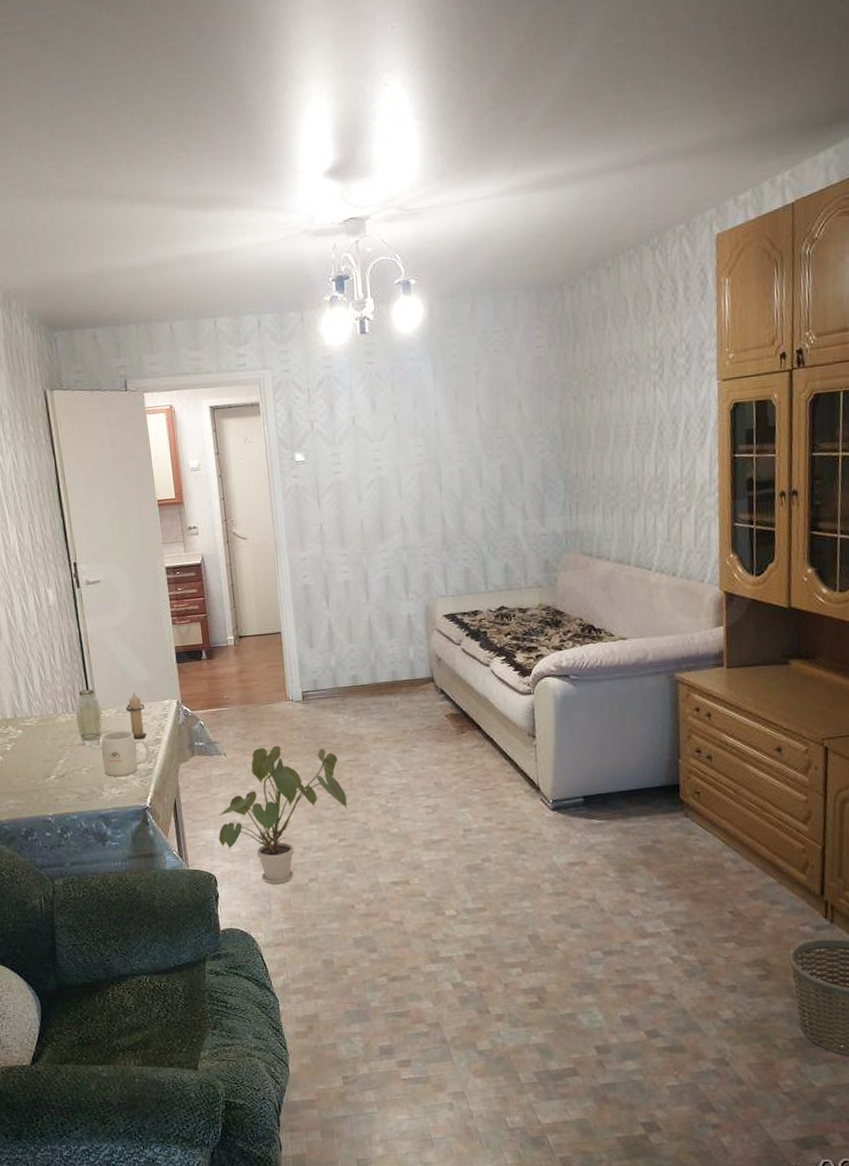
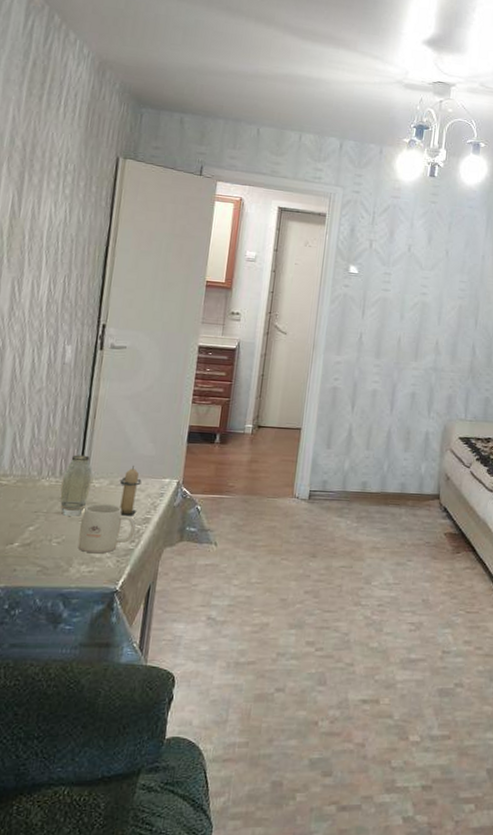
house plant: present [218,745,348,885] -> none [187,541,333,692]

